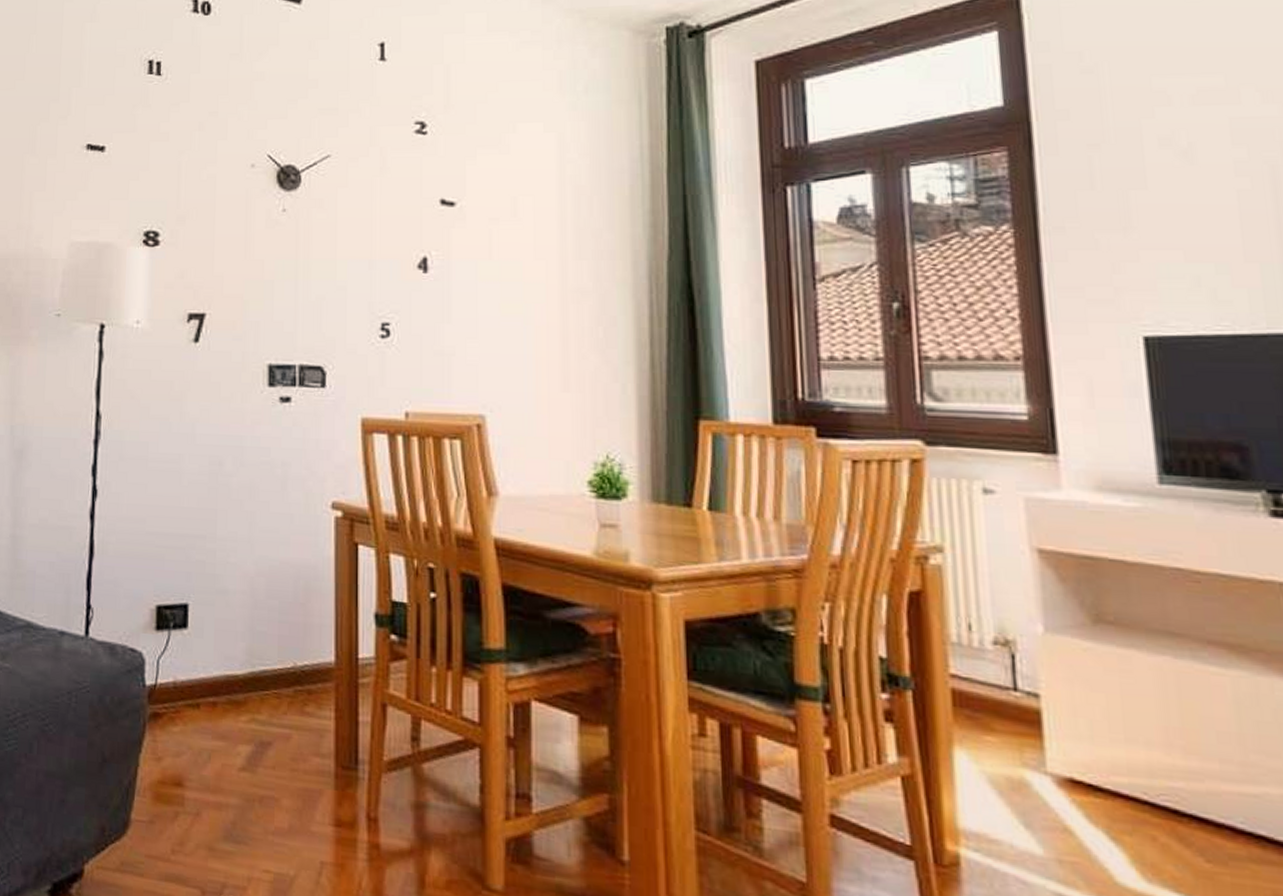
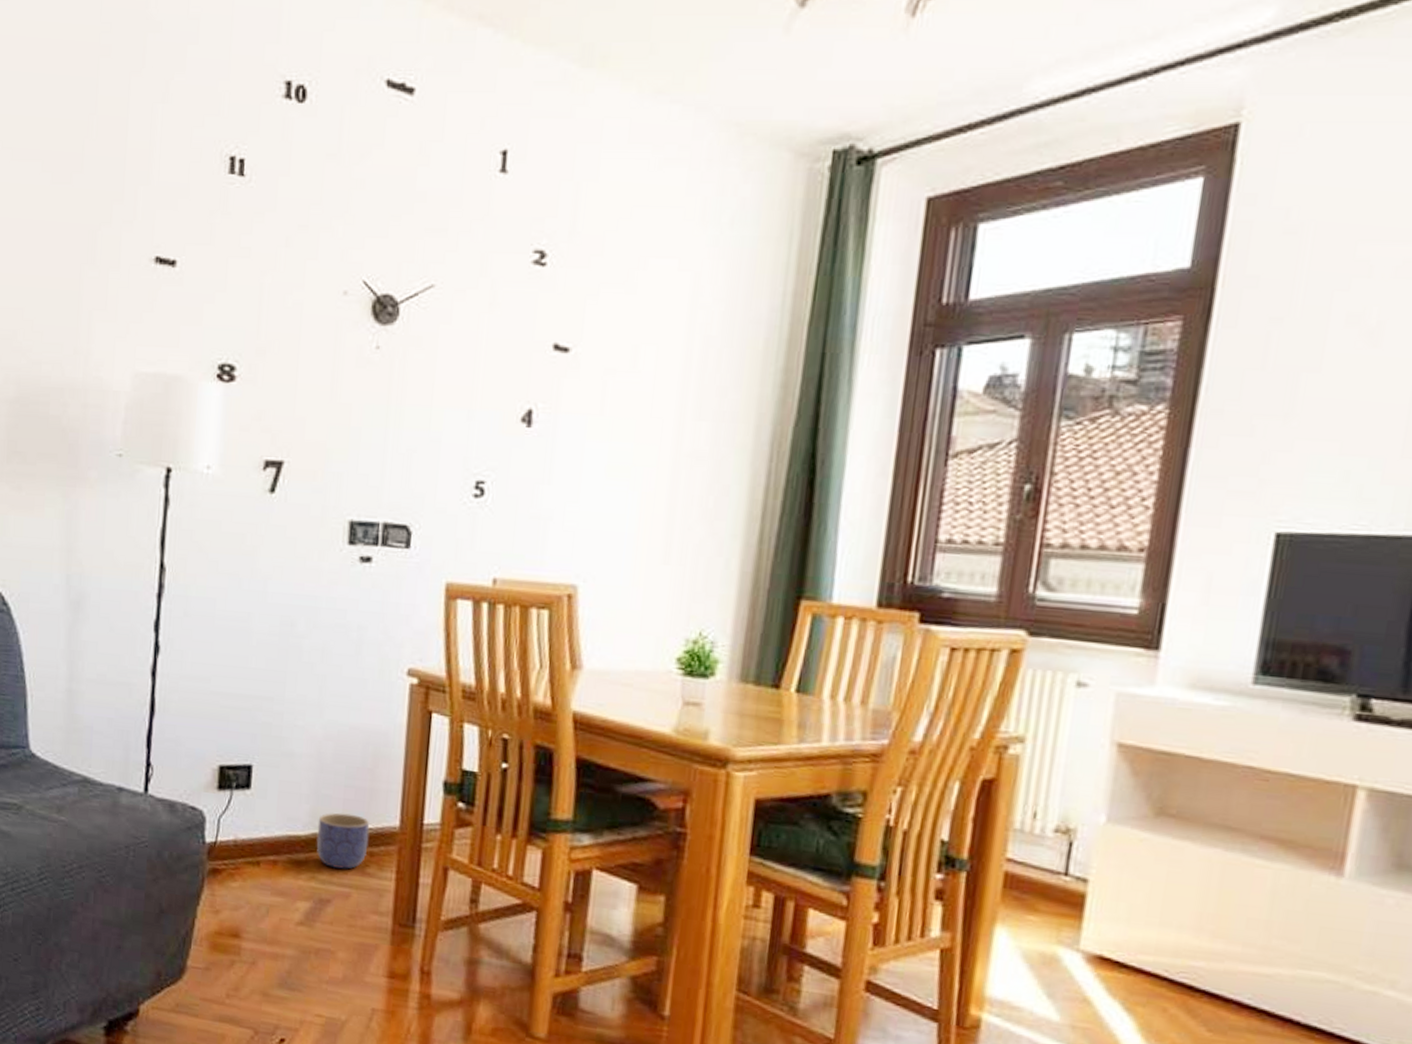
planter: none [254,649,306,709] -> present [316,812,370,870]

